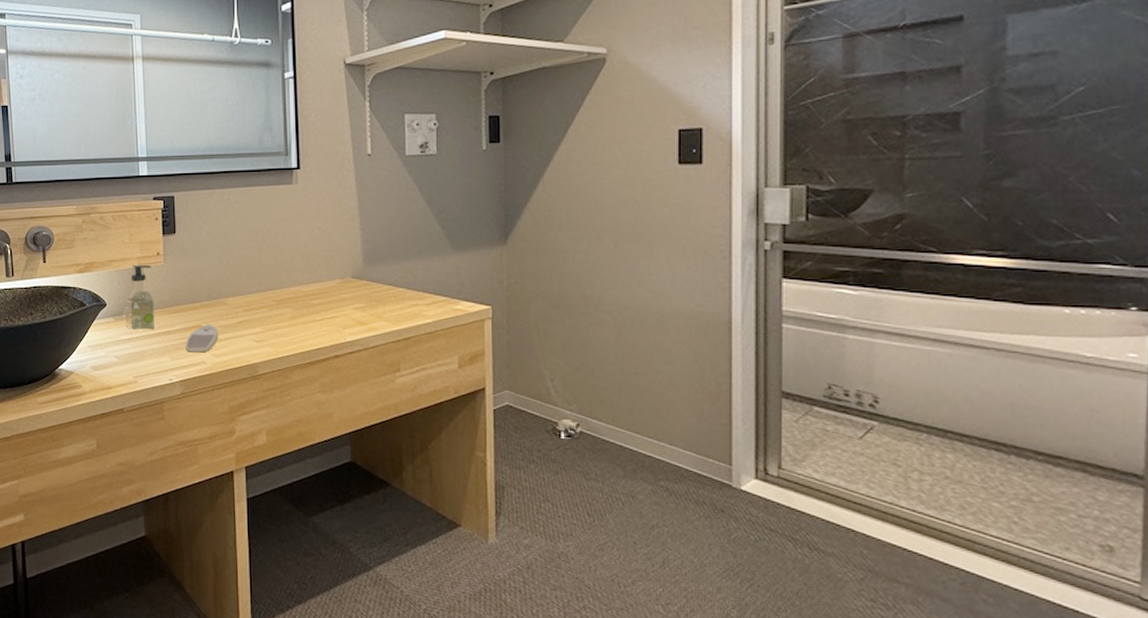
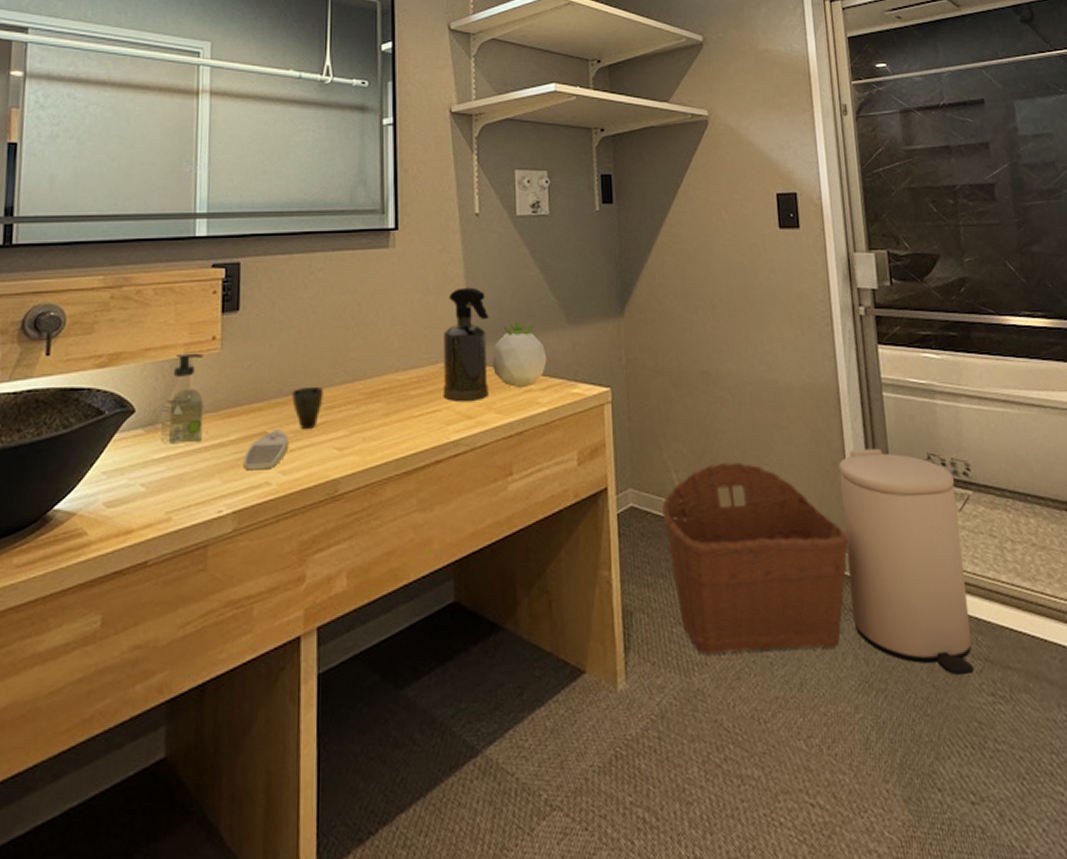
cup: none [219,293,243,325] -> present [292,386,323,429]
spray bottle: none [339,217,380,311] -> present [442,287,489,401]
succulent plant: none [382,247,432,303] -> present [491,321,547,389]
wicker basket: none [536,376,726,539] -> present [662,462,849,655]
pedal bin: none [723,374,858,580] -> present [839,448,974,675]

